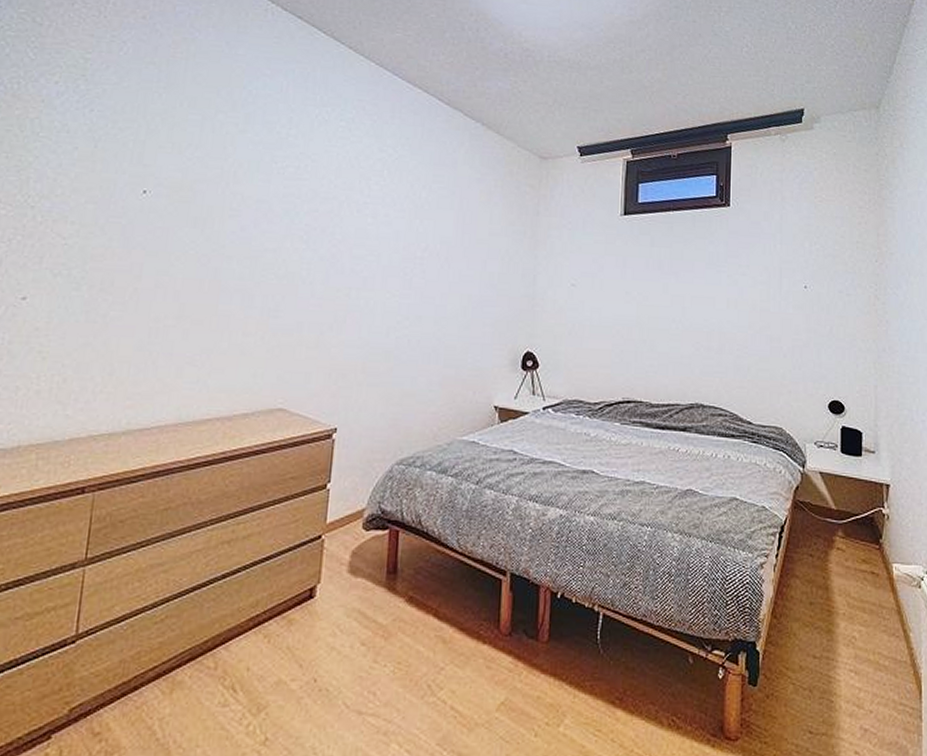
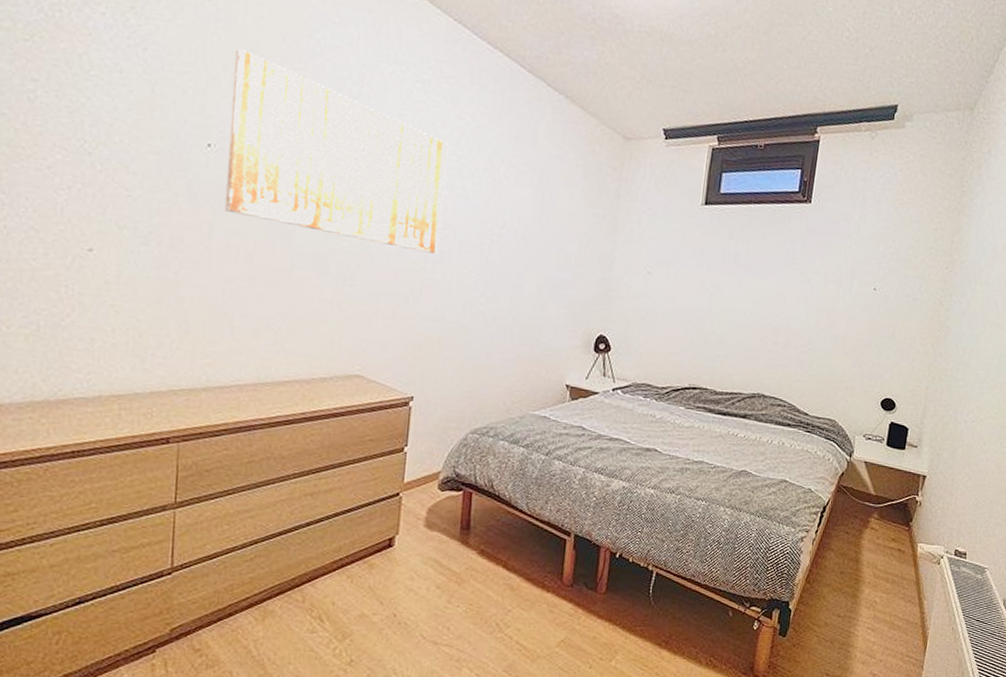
wall art: none [155,104,372,280] -> present [224,49,449,254]

